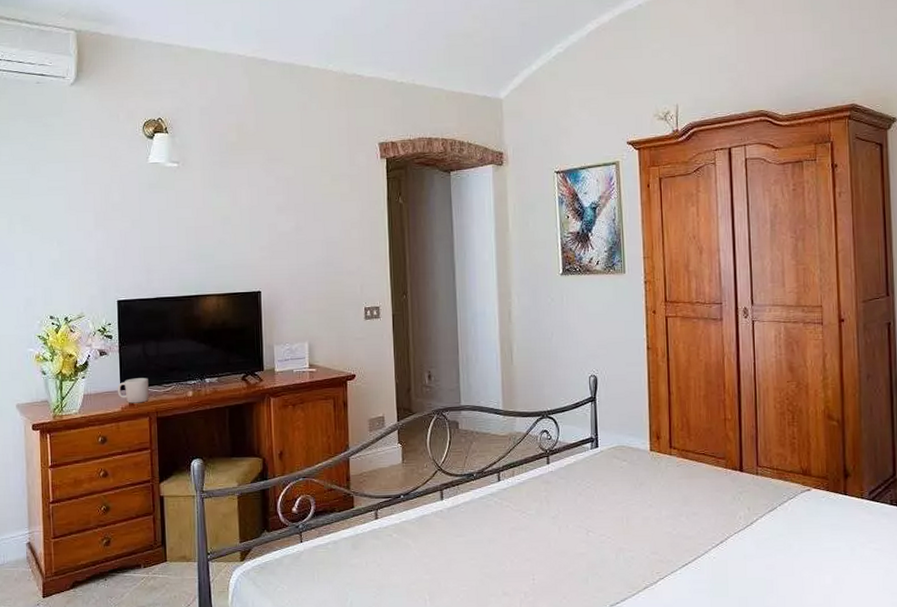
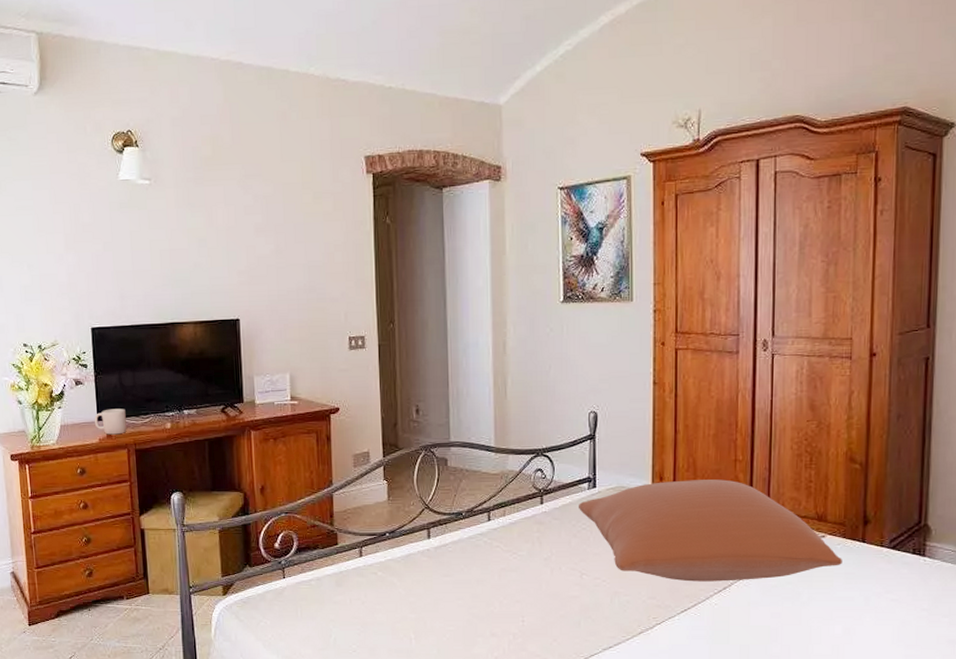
pillow: none [583,437,828,536] -> present [579,479,842,582]

